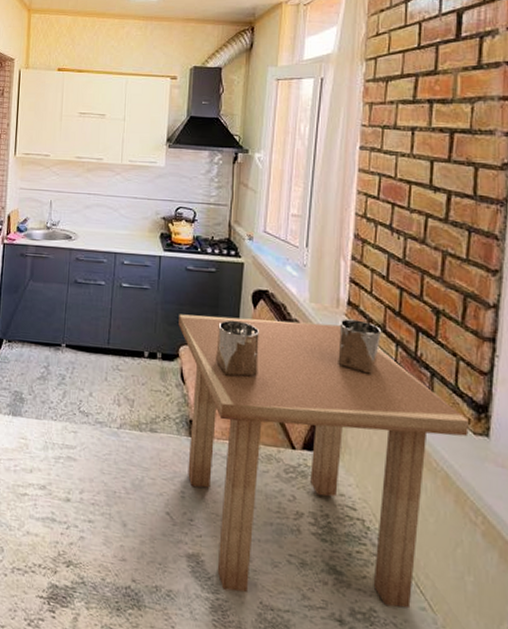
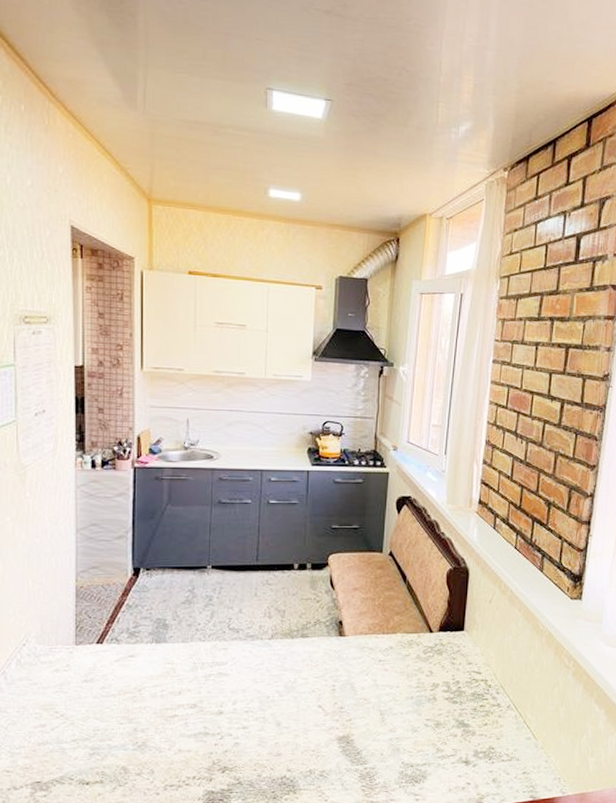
side table: present [178,314,470,608] -> none [327,516,569,759]

